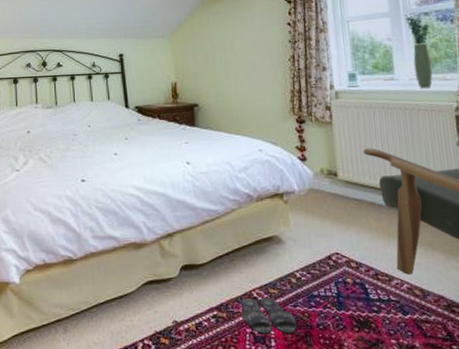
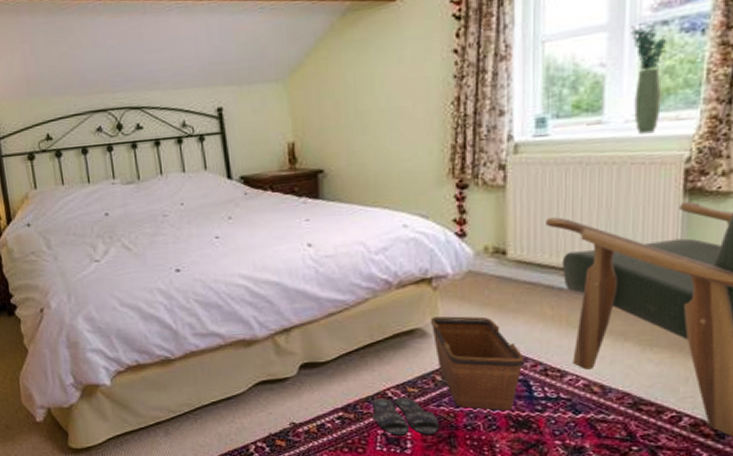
bicycle basket: none [283,226,360,311] -> present [430,316,524,411]

